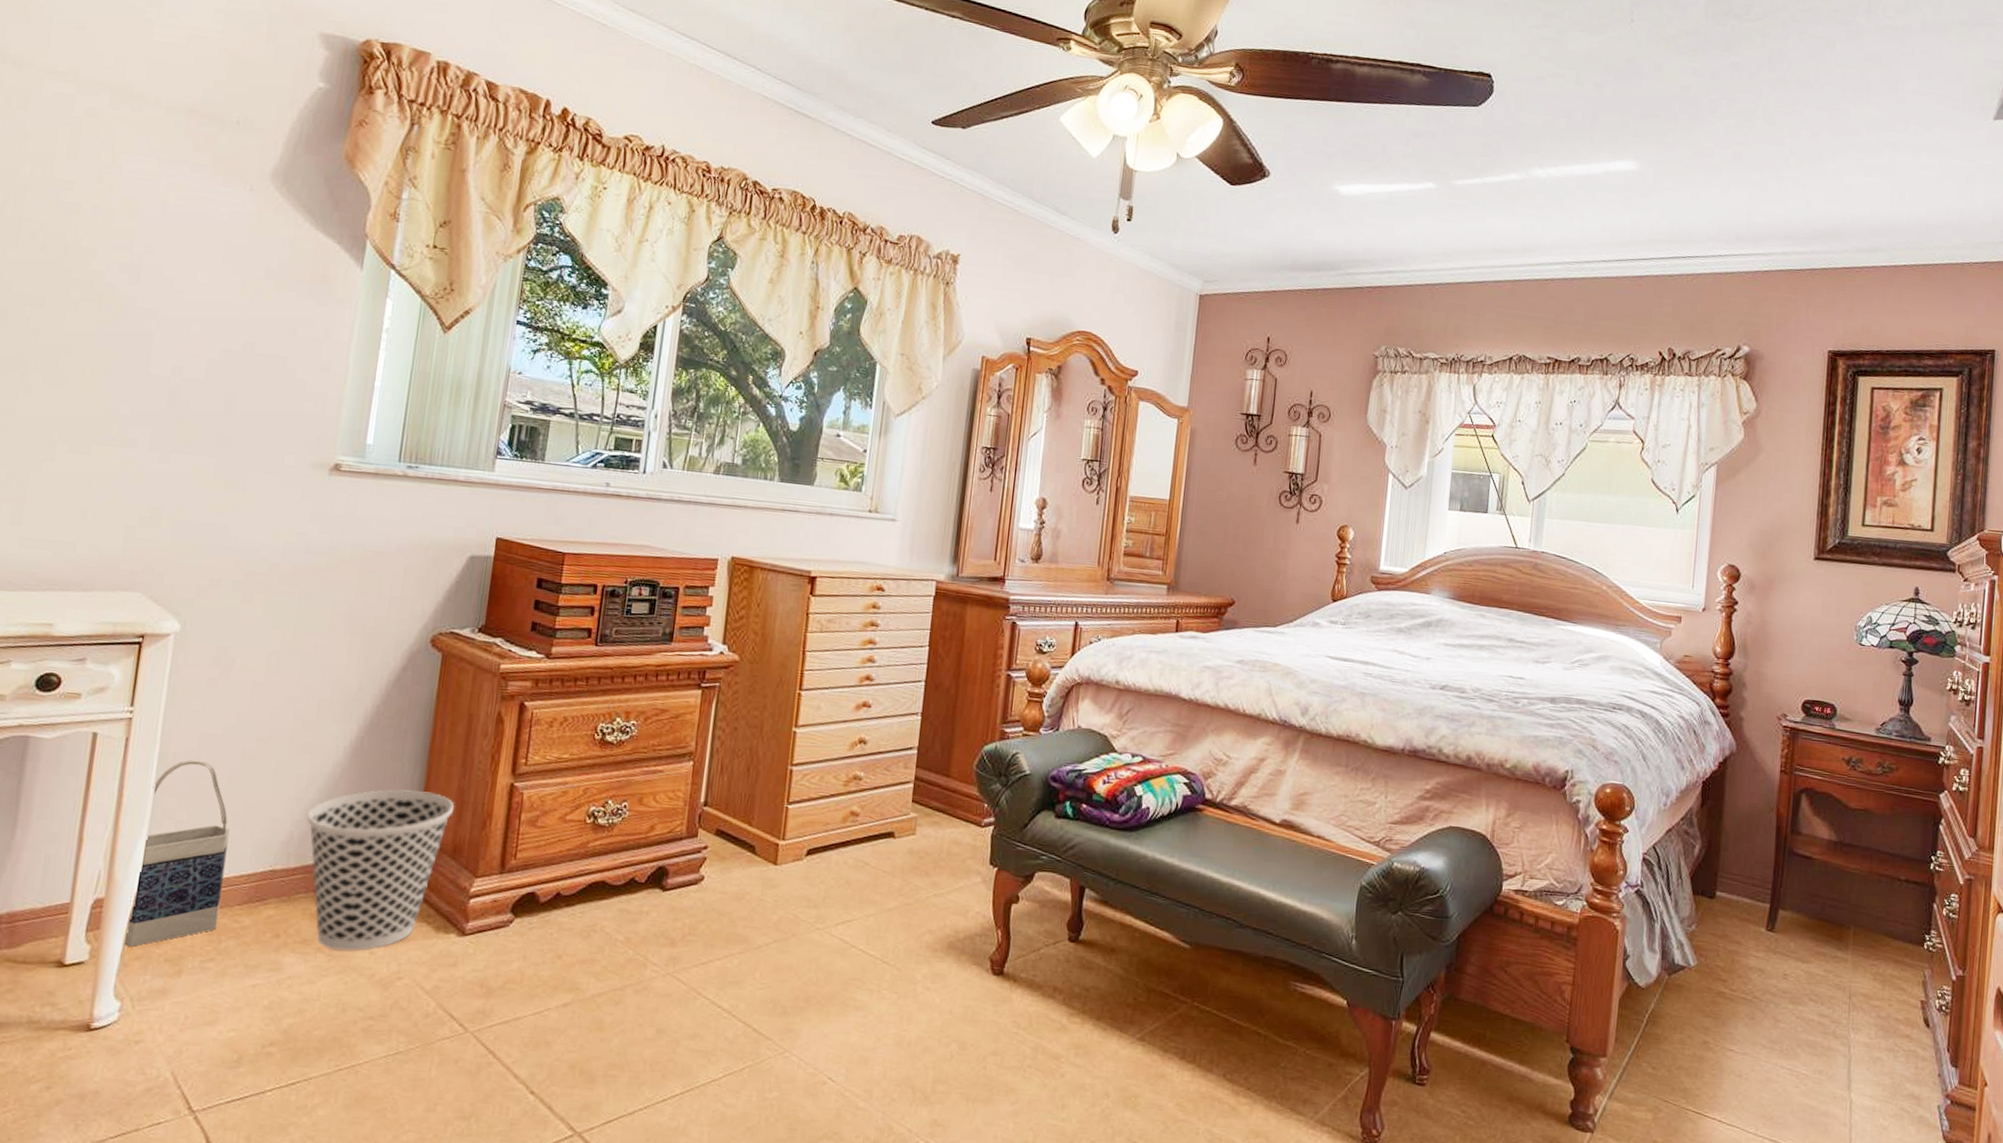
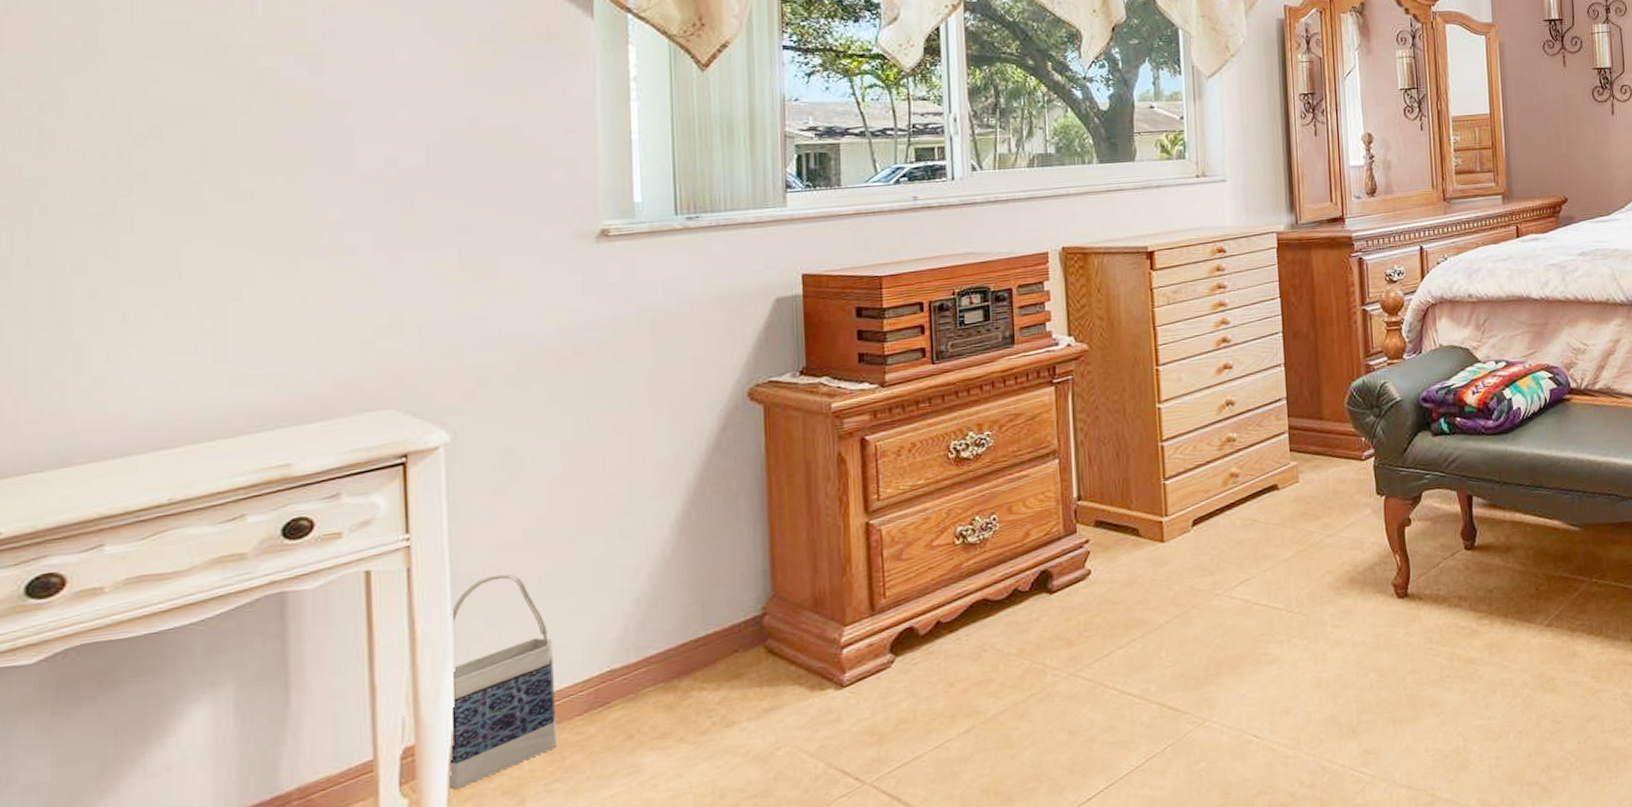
wastebasket: present [307,789,455,951] -> none [641,550,808,737]

